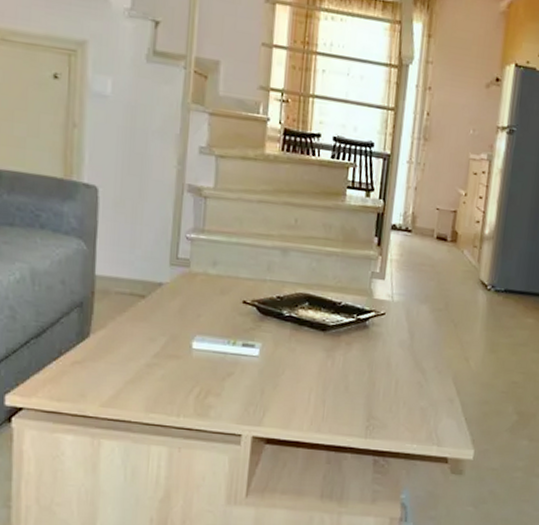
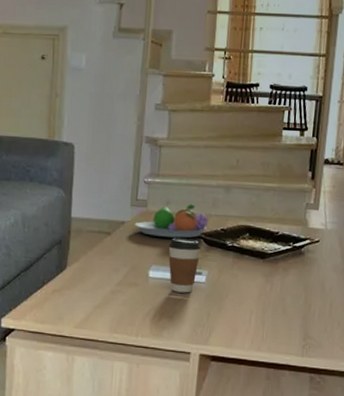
fruit bowl: none [174,266,263,306] -> present [134,204,209,238]
coffee cup: none [215,304,254,368] -> present [168,237,201,293]

